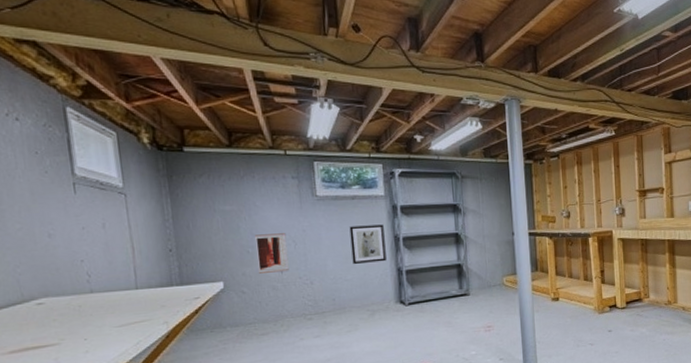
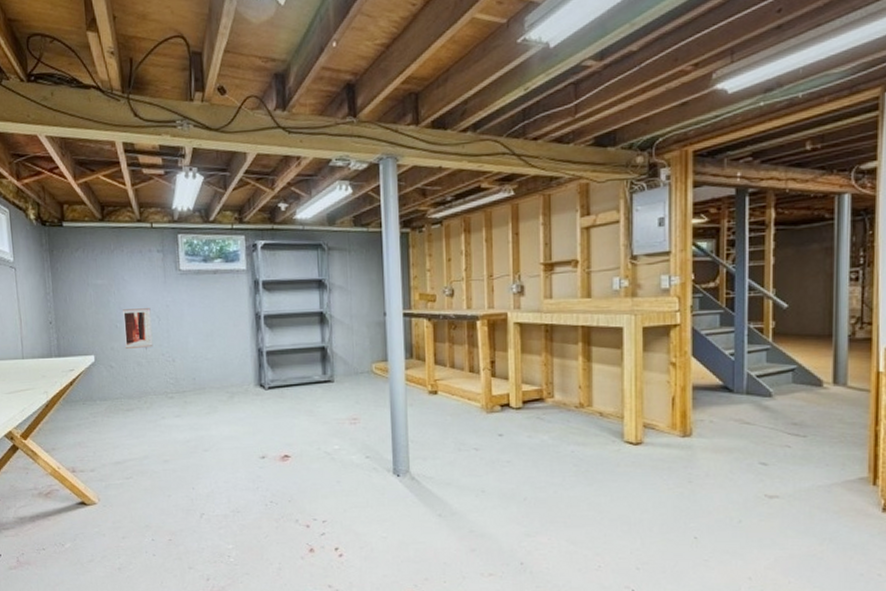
wall art: present [349,224,387,265] -> none [211,301,247,343]

